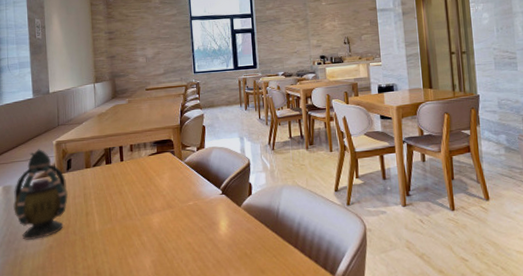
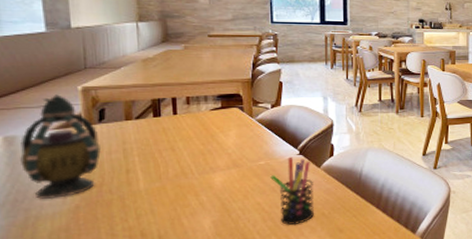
pen holder: none [198,196,238,266] -> present [270,157,314,226]

